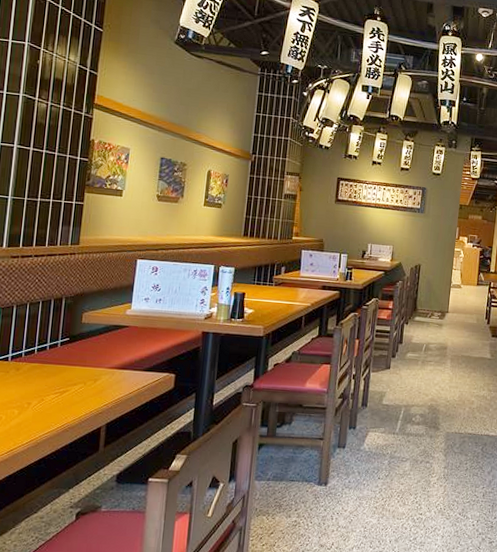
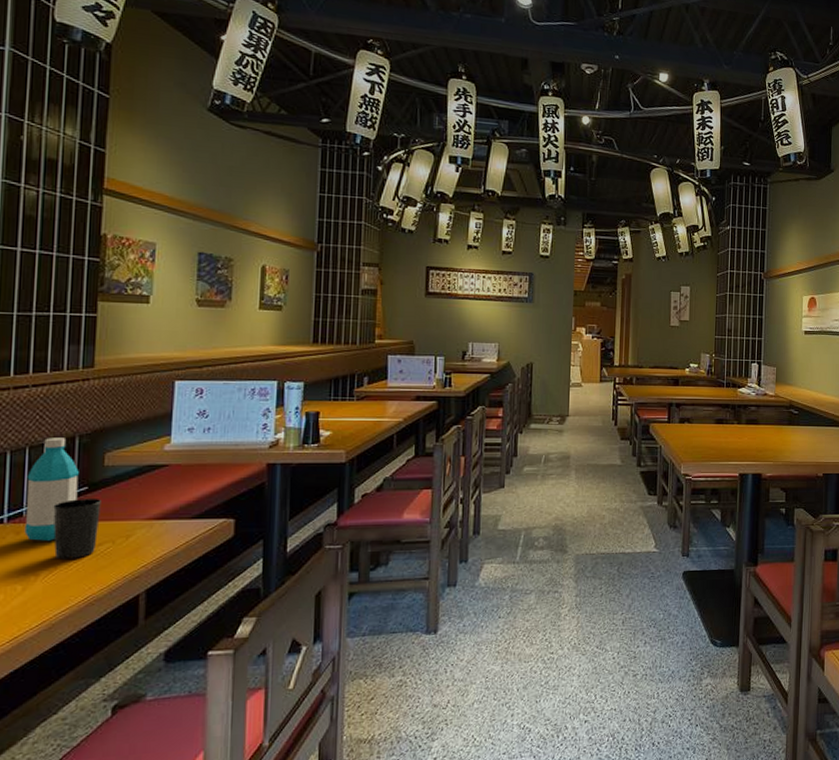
water bottle: none [22,297,64,378] -> present [24,438,79,541]
cup: none [42,346,78,394] -> present [53,497,101,560]

